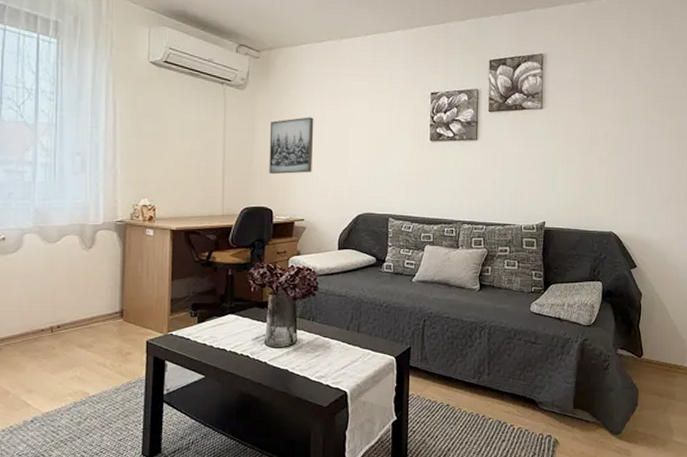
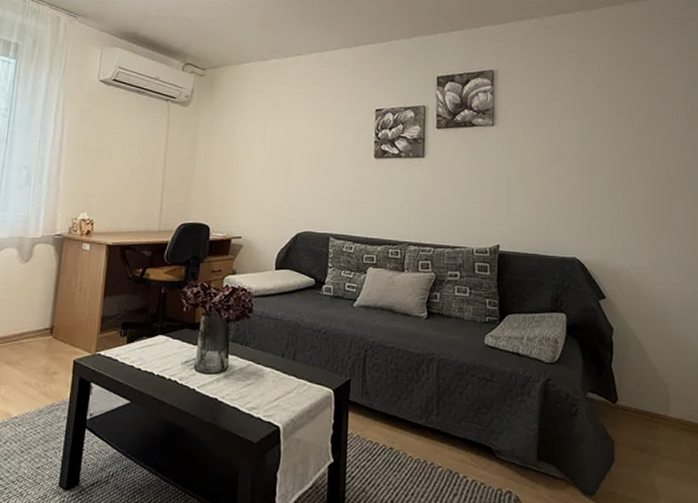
wall art: present [269,117,314,175] -> none [208,133,256,191]

